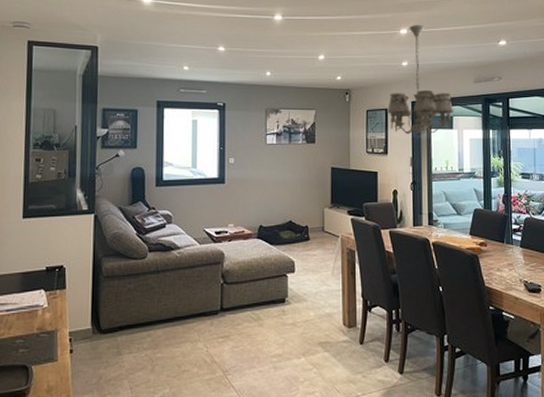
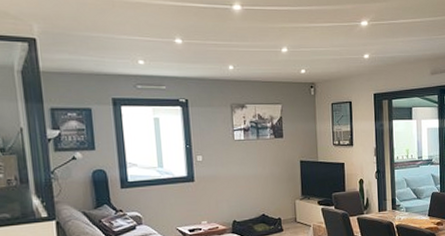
chandelier: present [386,24,454,135] -> none [351,16,413,127]

